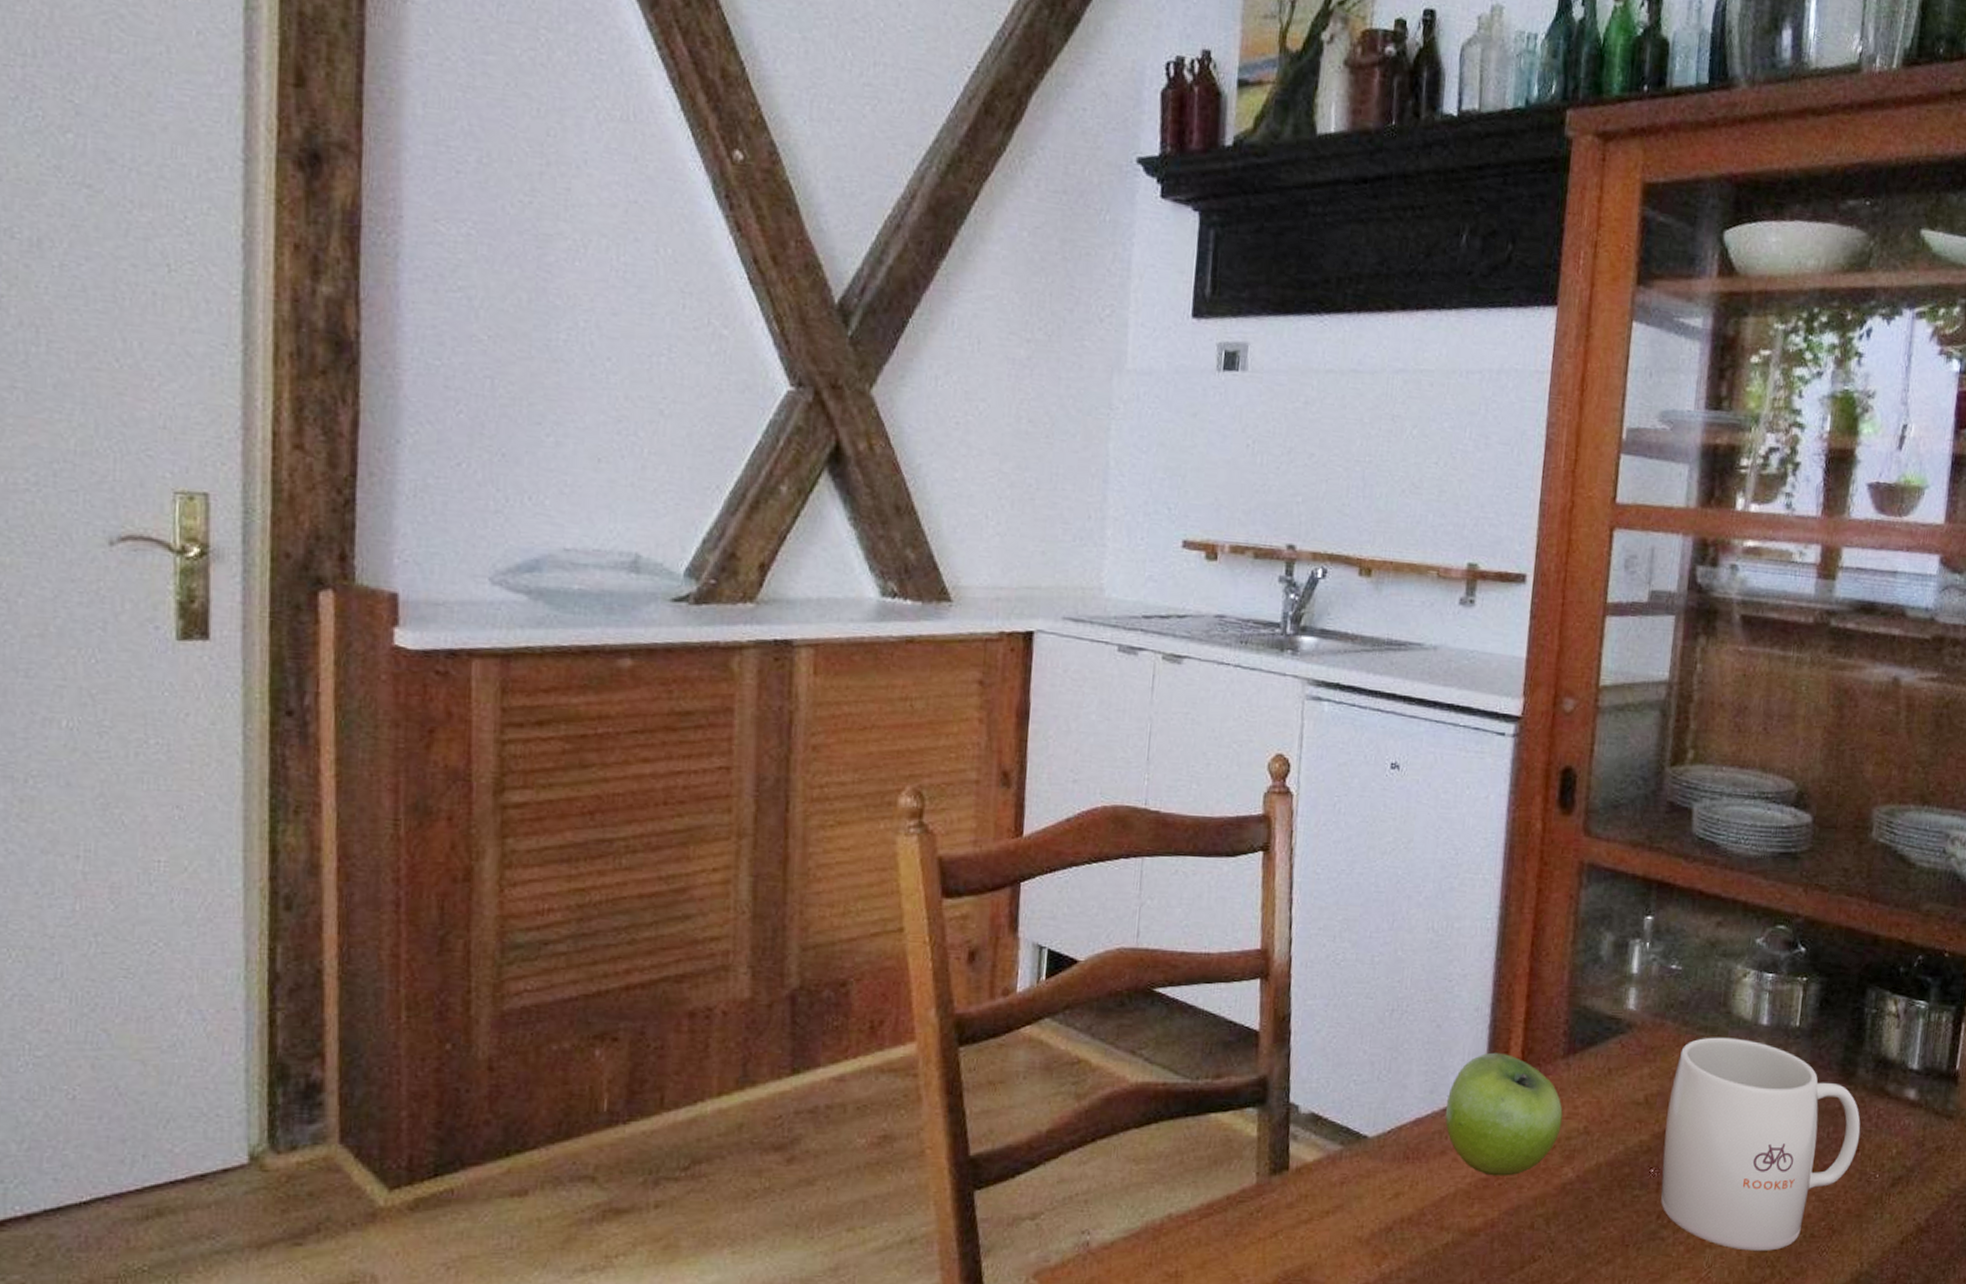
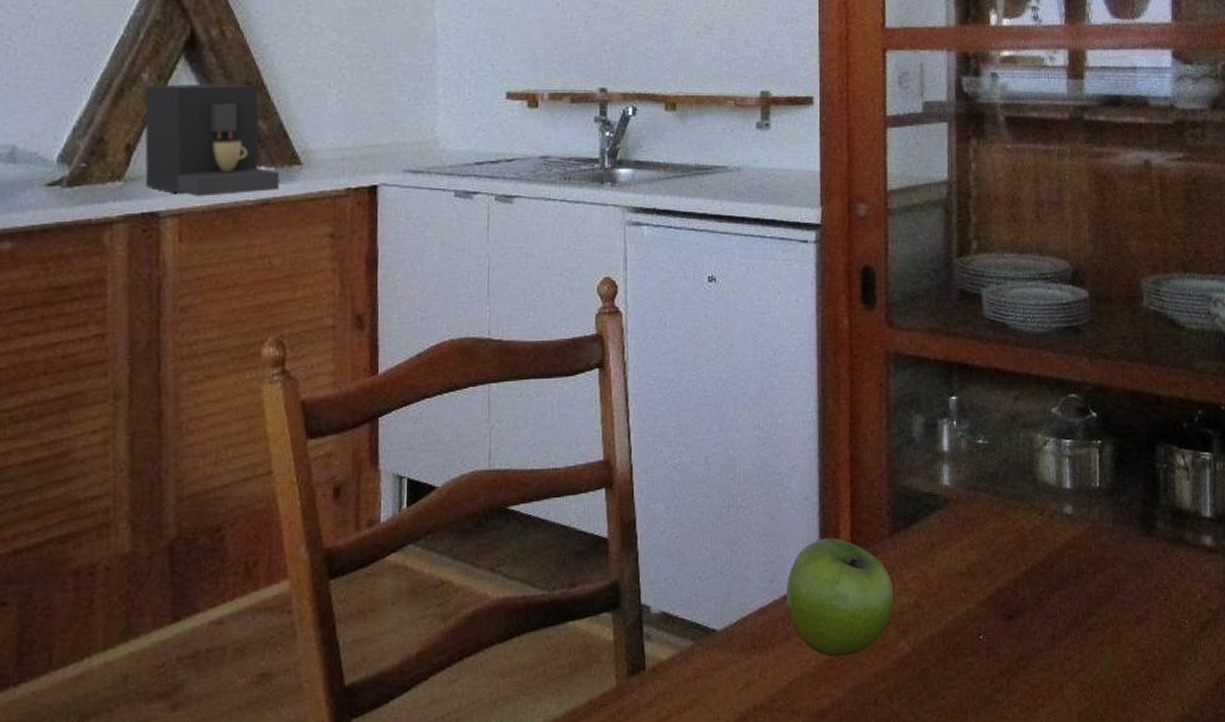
coffee maker: none [779,499,926,628] -> present [144,83,279,197]
mug: present [1661,1037,1861,1251] -> none [988,503,1167,707]

